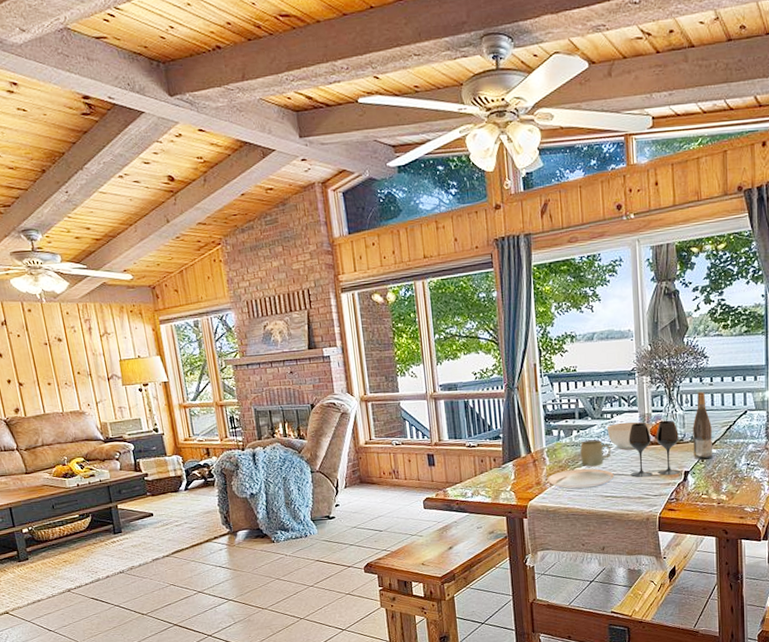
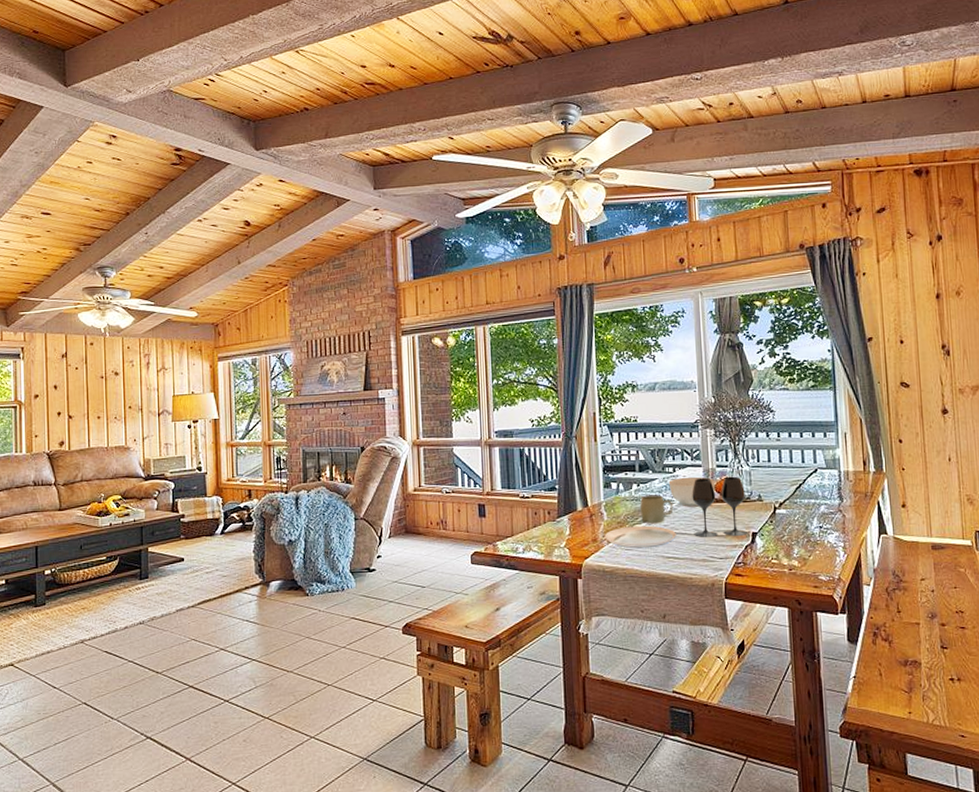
wine bottle: present [692,391,713,461] -> none [760,447,782,522]

